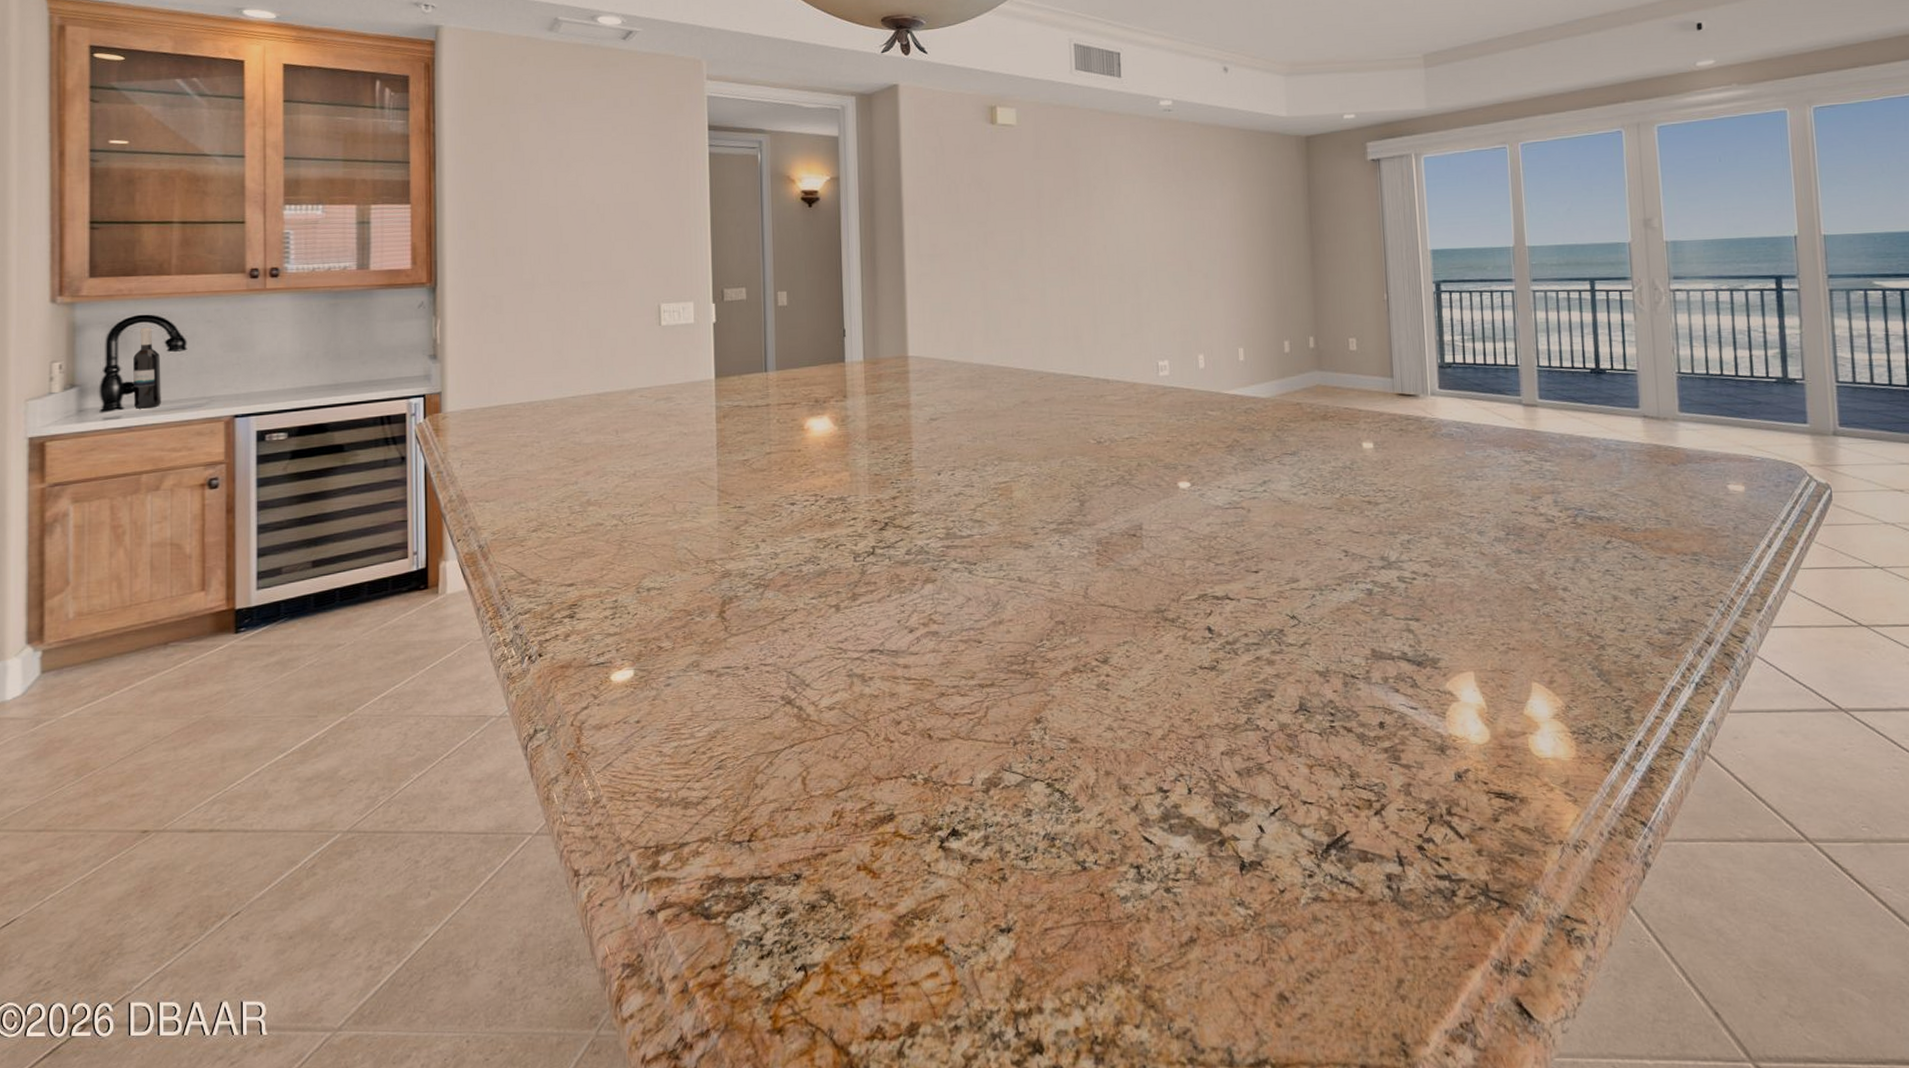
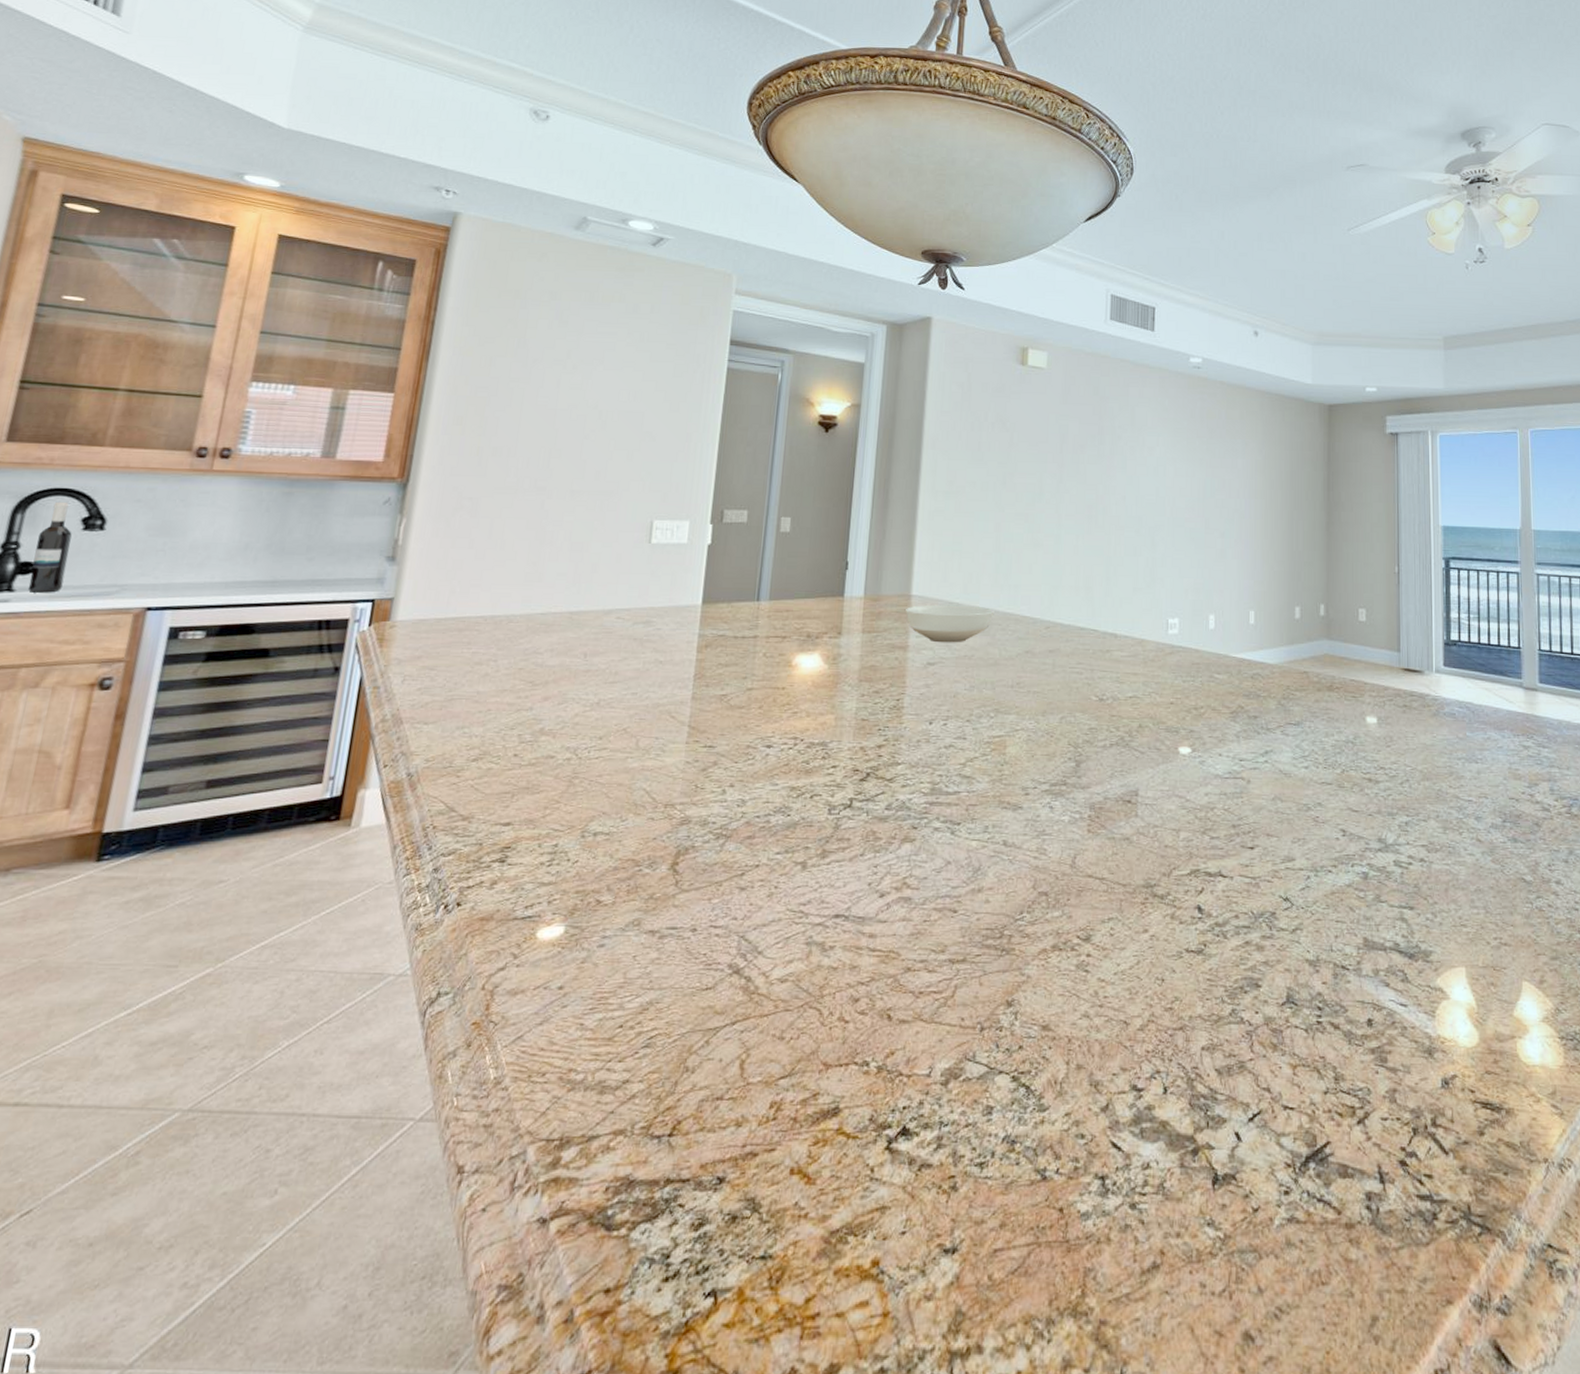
bowl: none [904,362,989,399] -> present [905,605,994,643]

